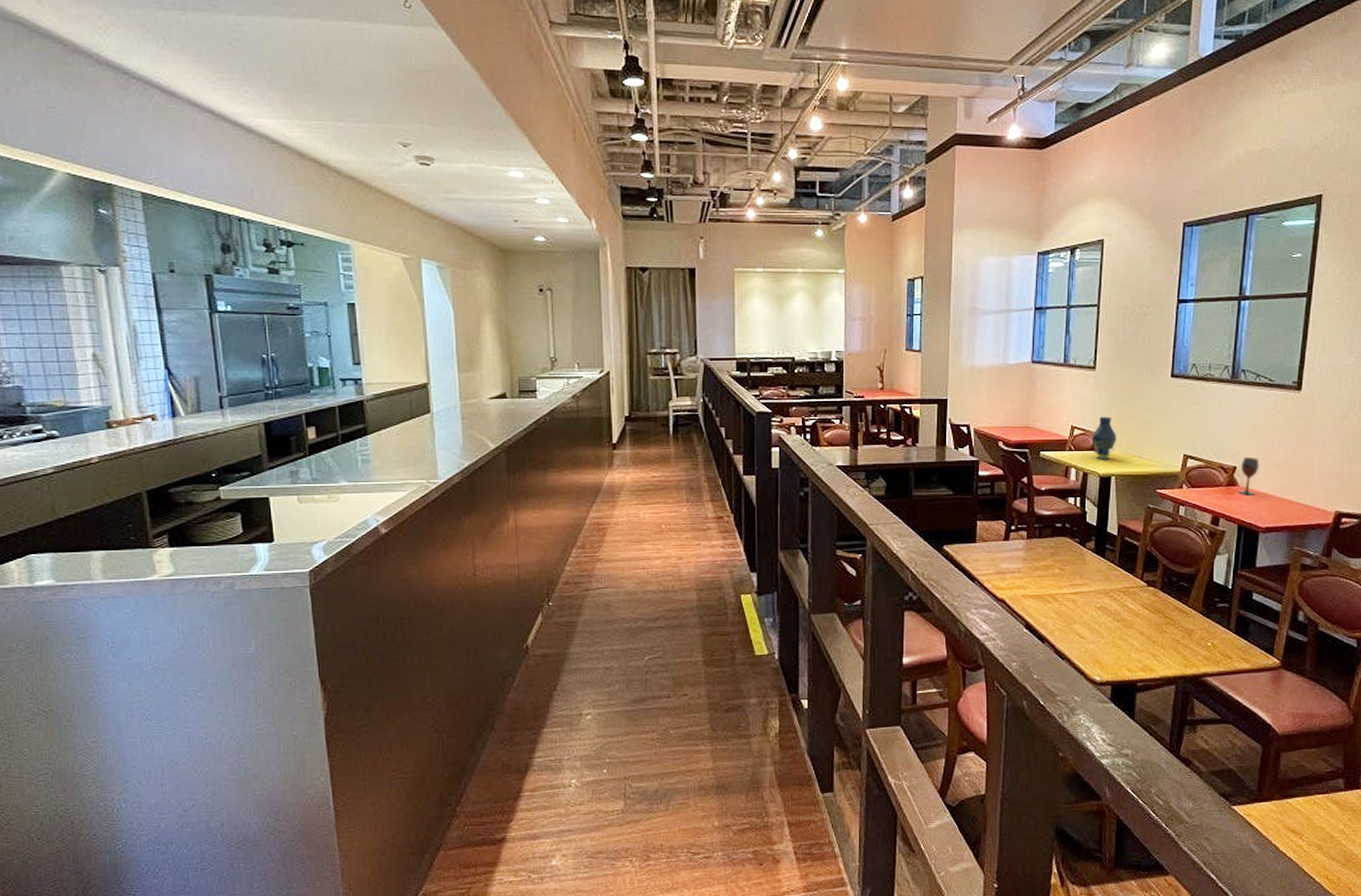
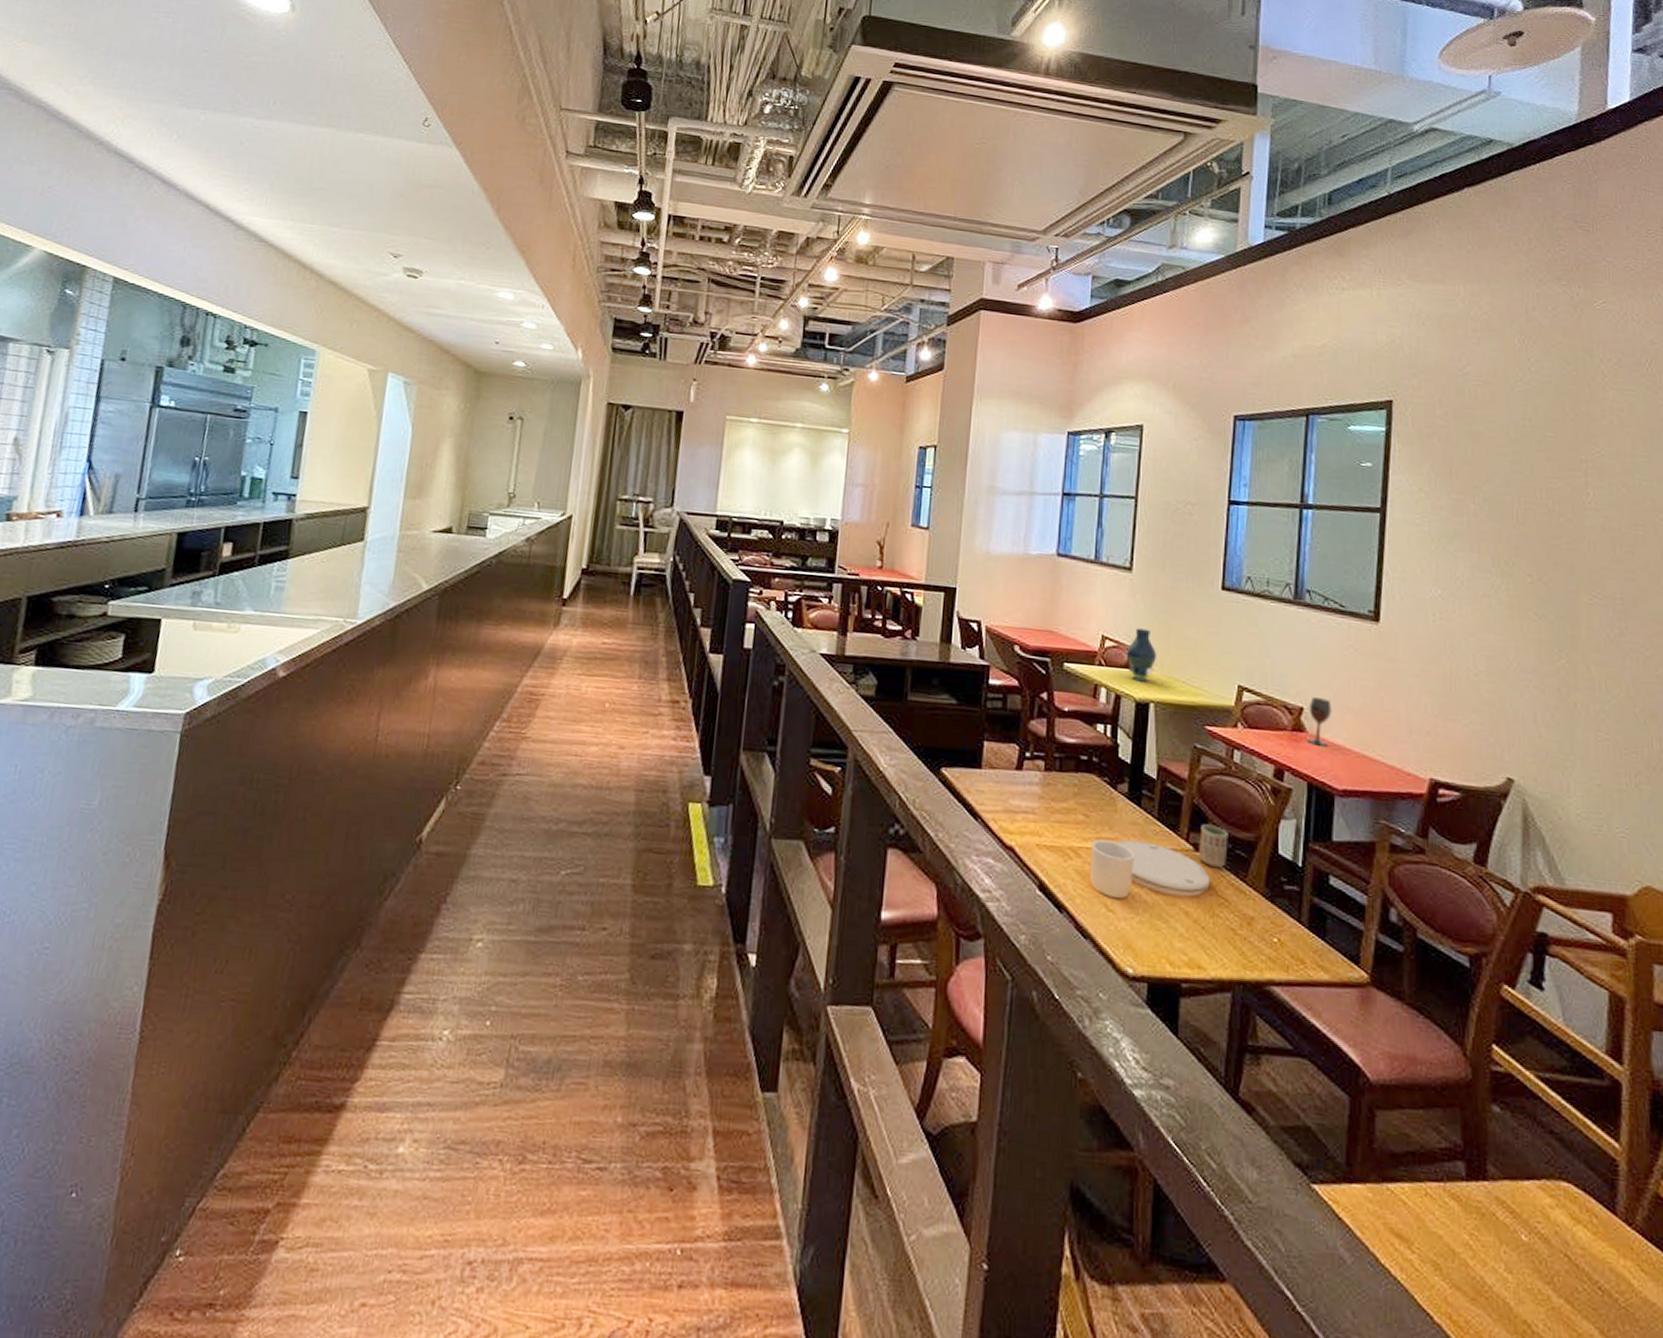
mug: none [1065,586,1101,629] -> present [1089,839,1136,899]
plate: none [1086,583,1160,621] -> present [1116,839,1210,898]
cup: none [1151,565,1174,597] -> present [1199,824,1228,869]

